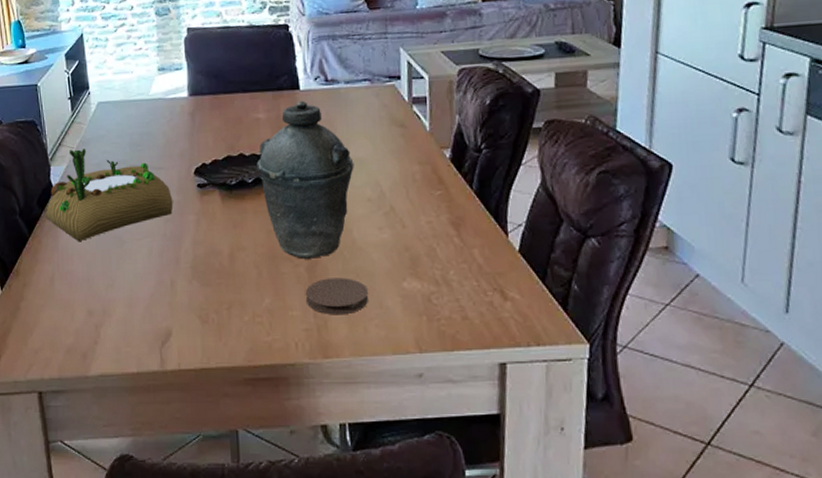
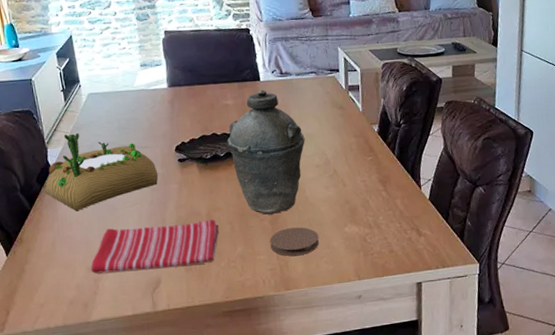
dish towel: none [92,261,243,318] -> present [91,219,219,274]

